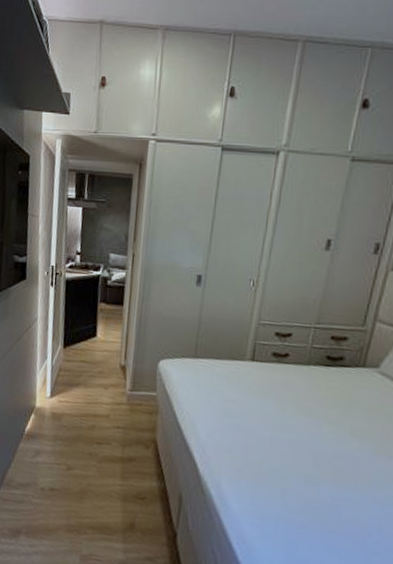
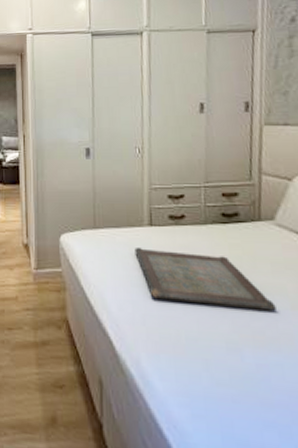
serving tray: none [232,380,361,453] -> present [134,246,276,311]

